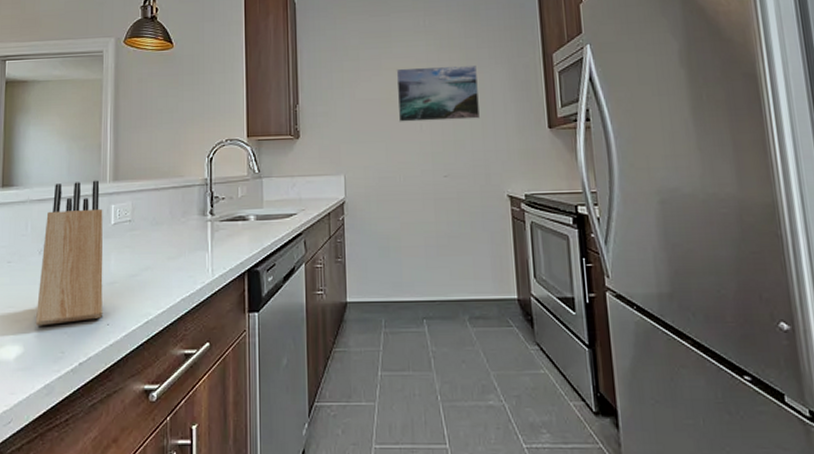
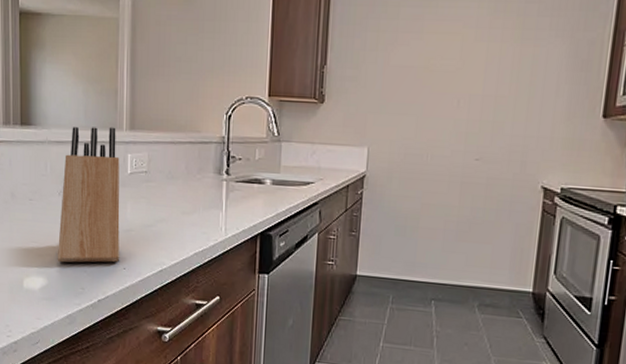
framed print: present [396,64,481,122] -> none [434,33,533,100]

